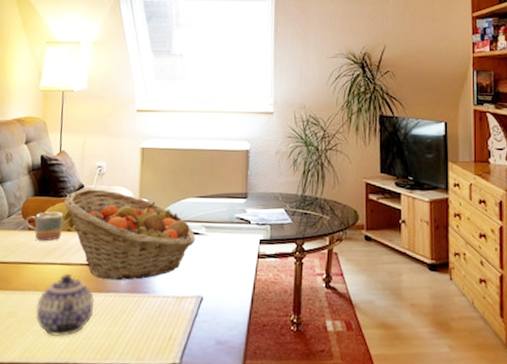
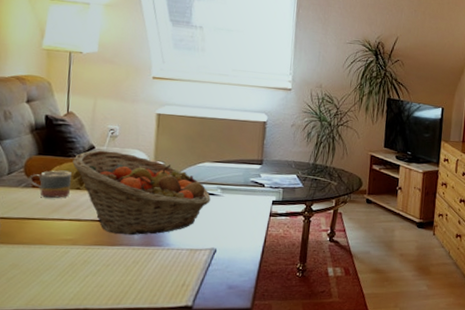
teapot: present [36,274,95,336] -> none [42,230,107,285]

